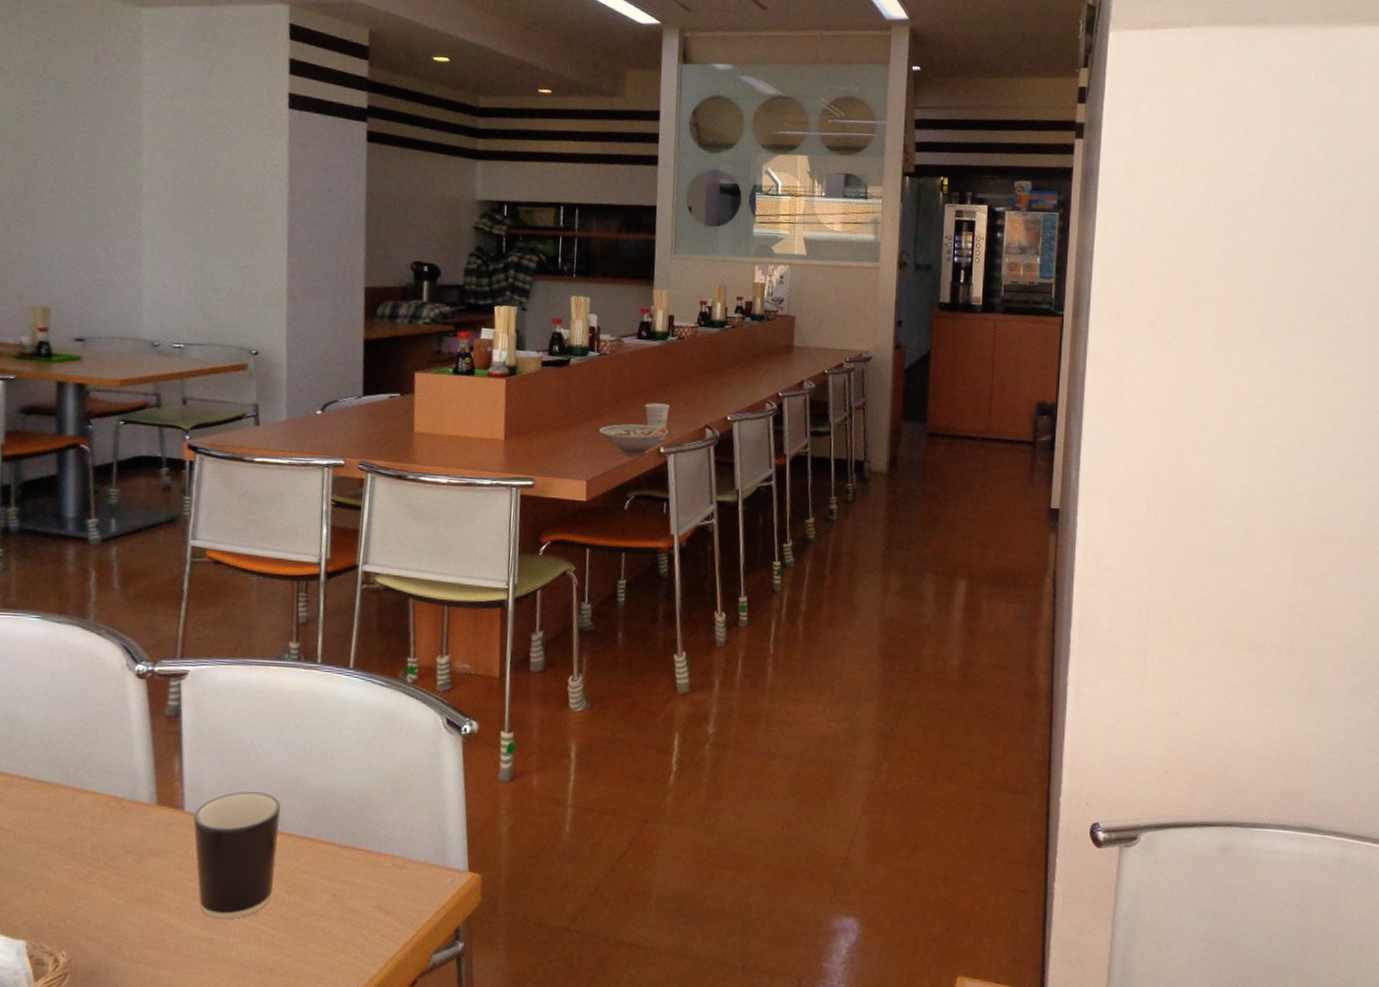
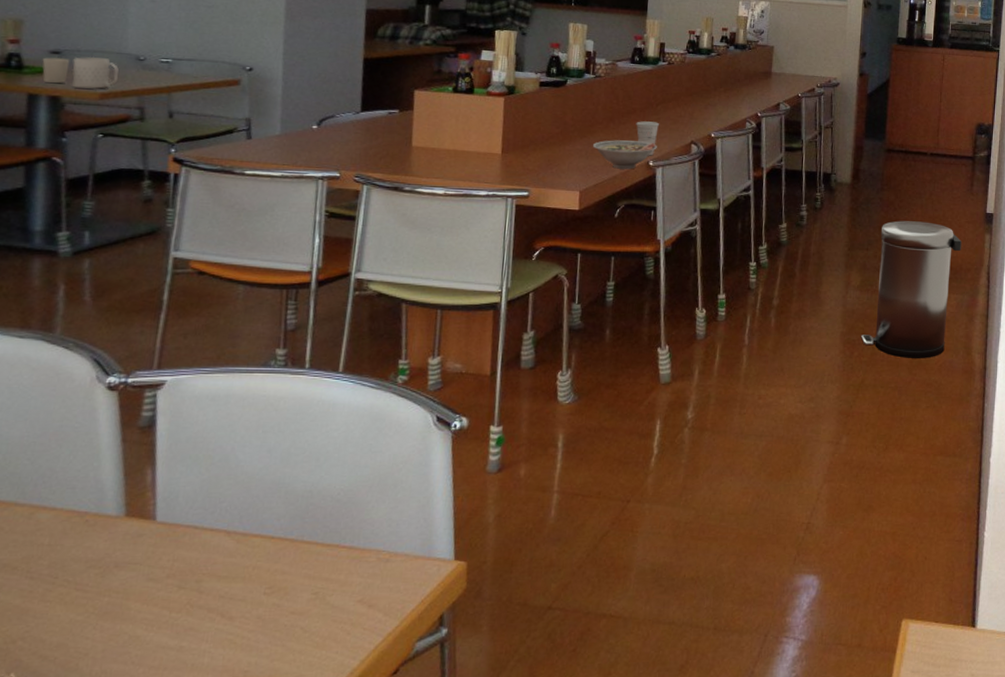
cup: none [68,345,93,371] -> present [42,57,70,84]
mug: none [94,343,136,377] -> present [72,56,119,90]
mug: present [193,791,281,920] -> none [165,498,262,627]
pedal bin: none [901,516,1021,677] -> present [860,220,961,358]

